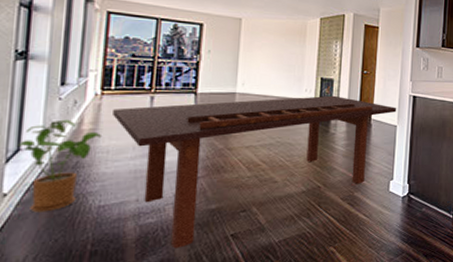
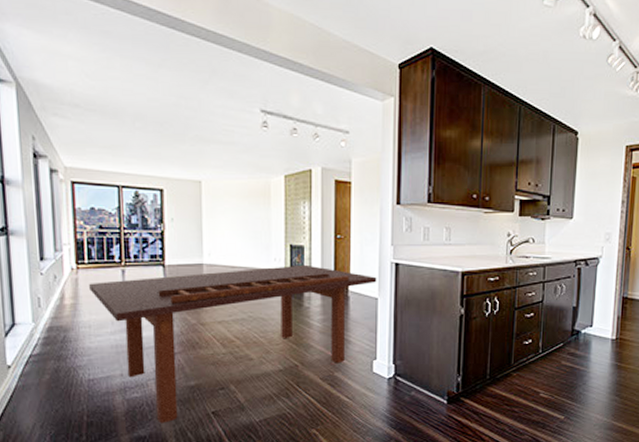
house plant: present [18,119,101,213] -> none [12,294,82,384]

